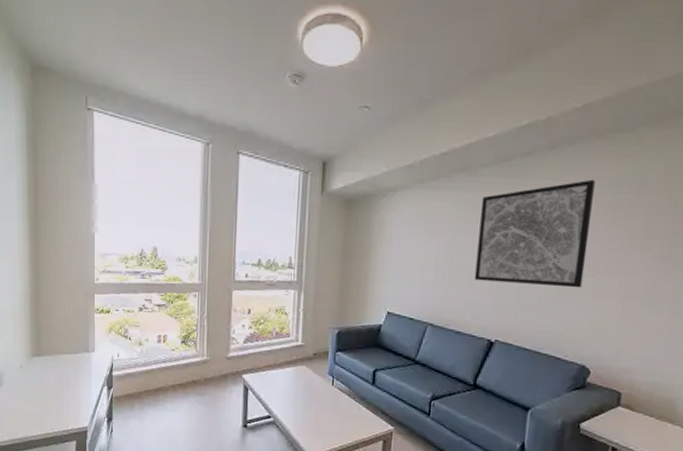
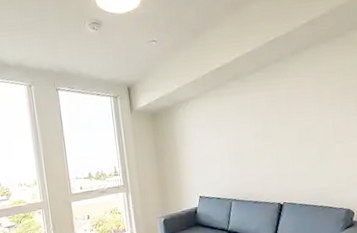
wall art: present [474,179,595,288] -> none [253,72,335,160]

